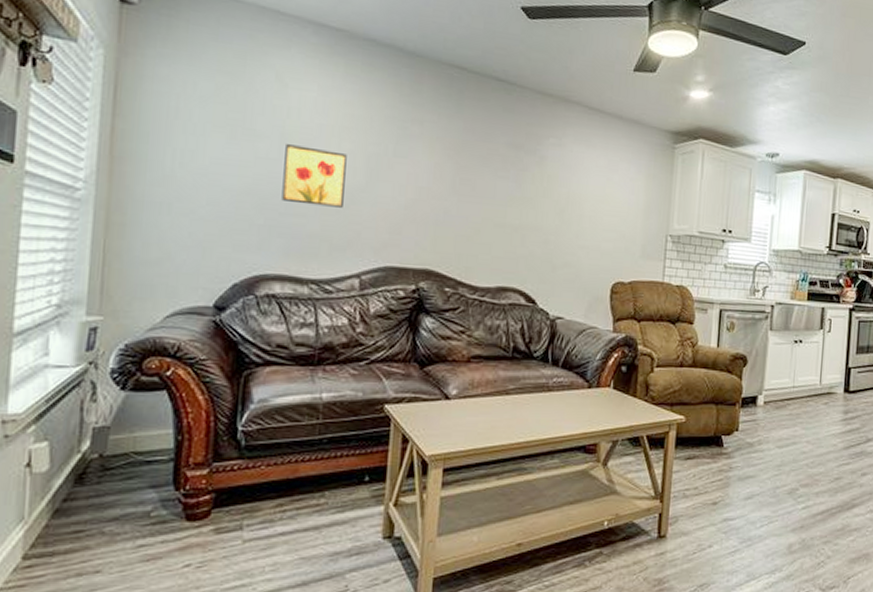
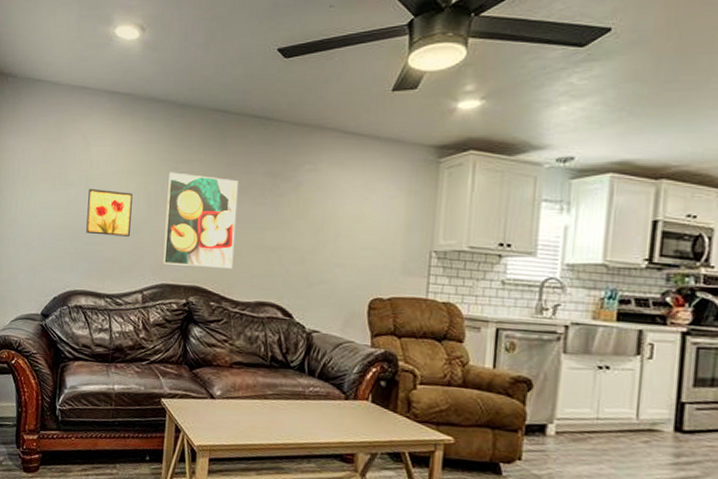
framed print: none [386,132,478,249] -> present [163,172,239,269]

